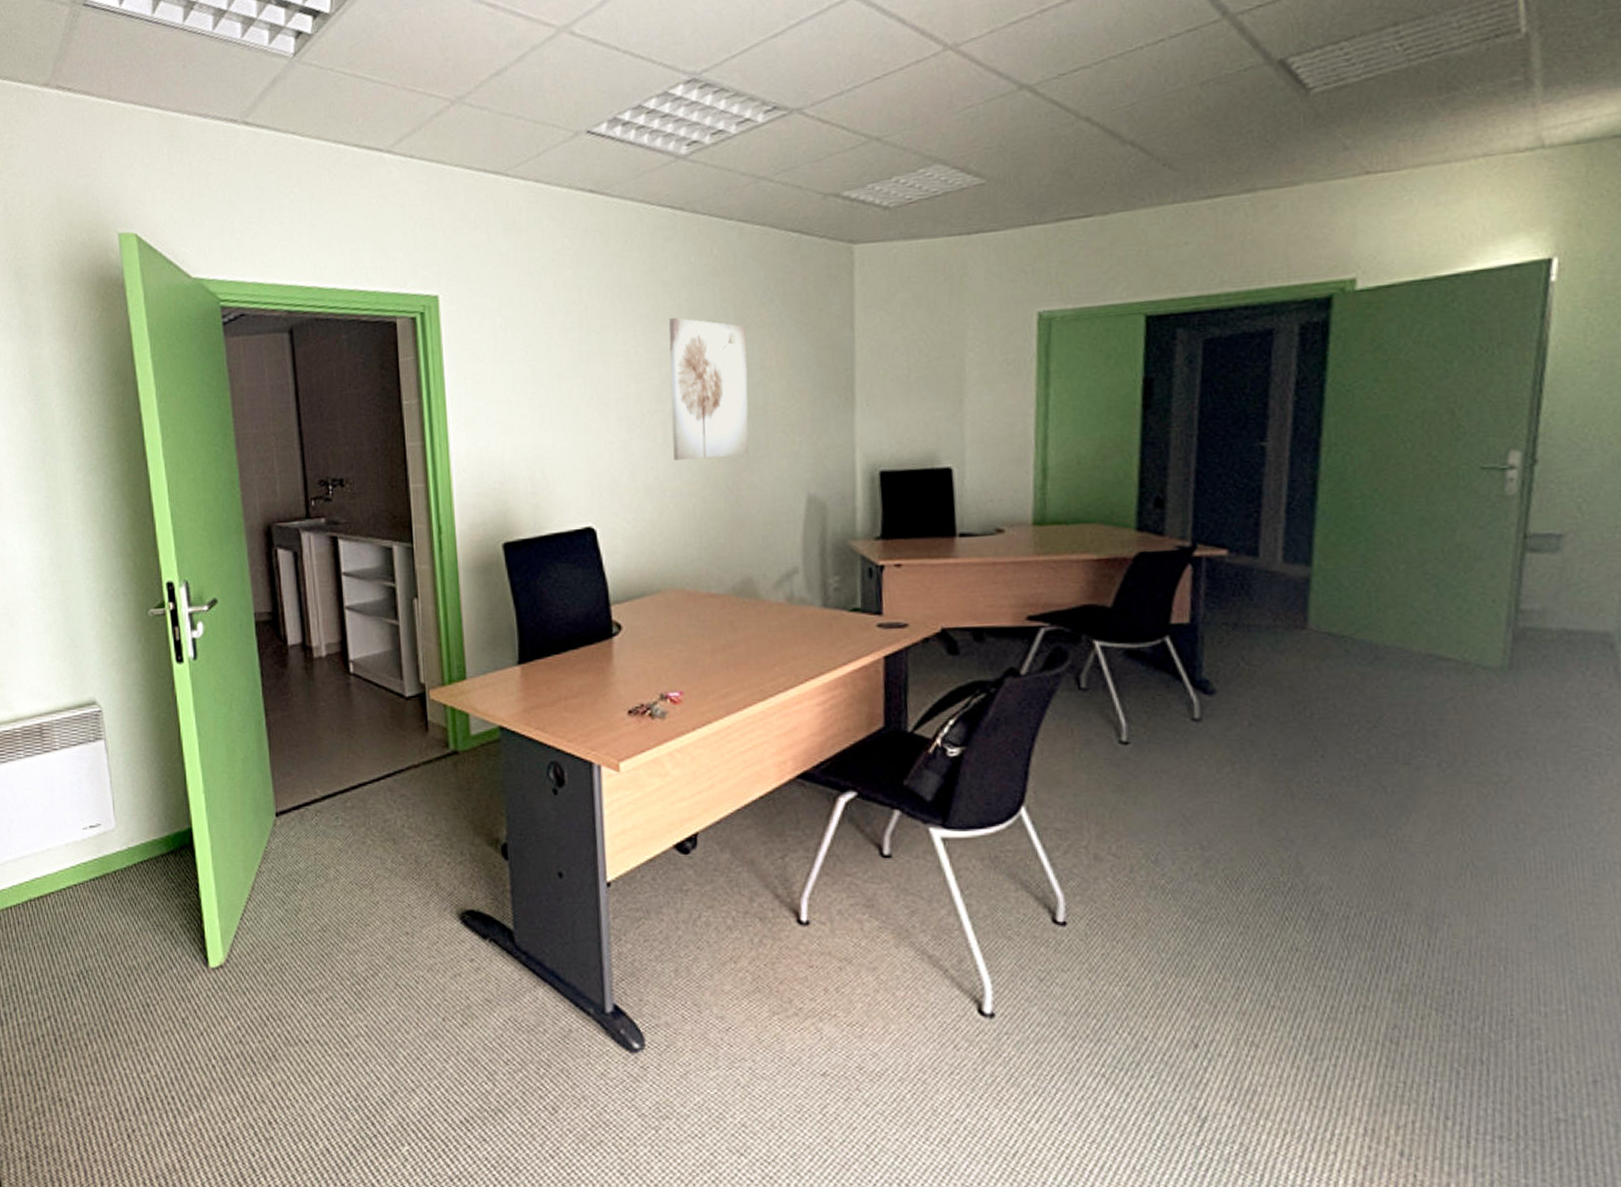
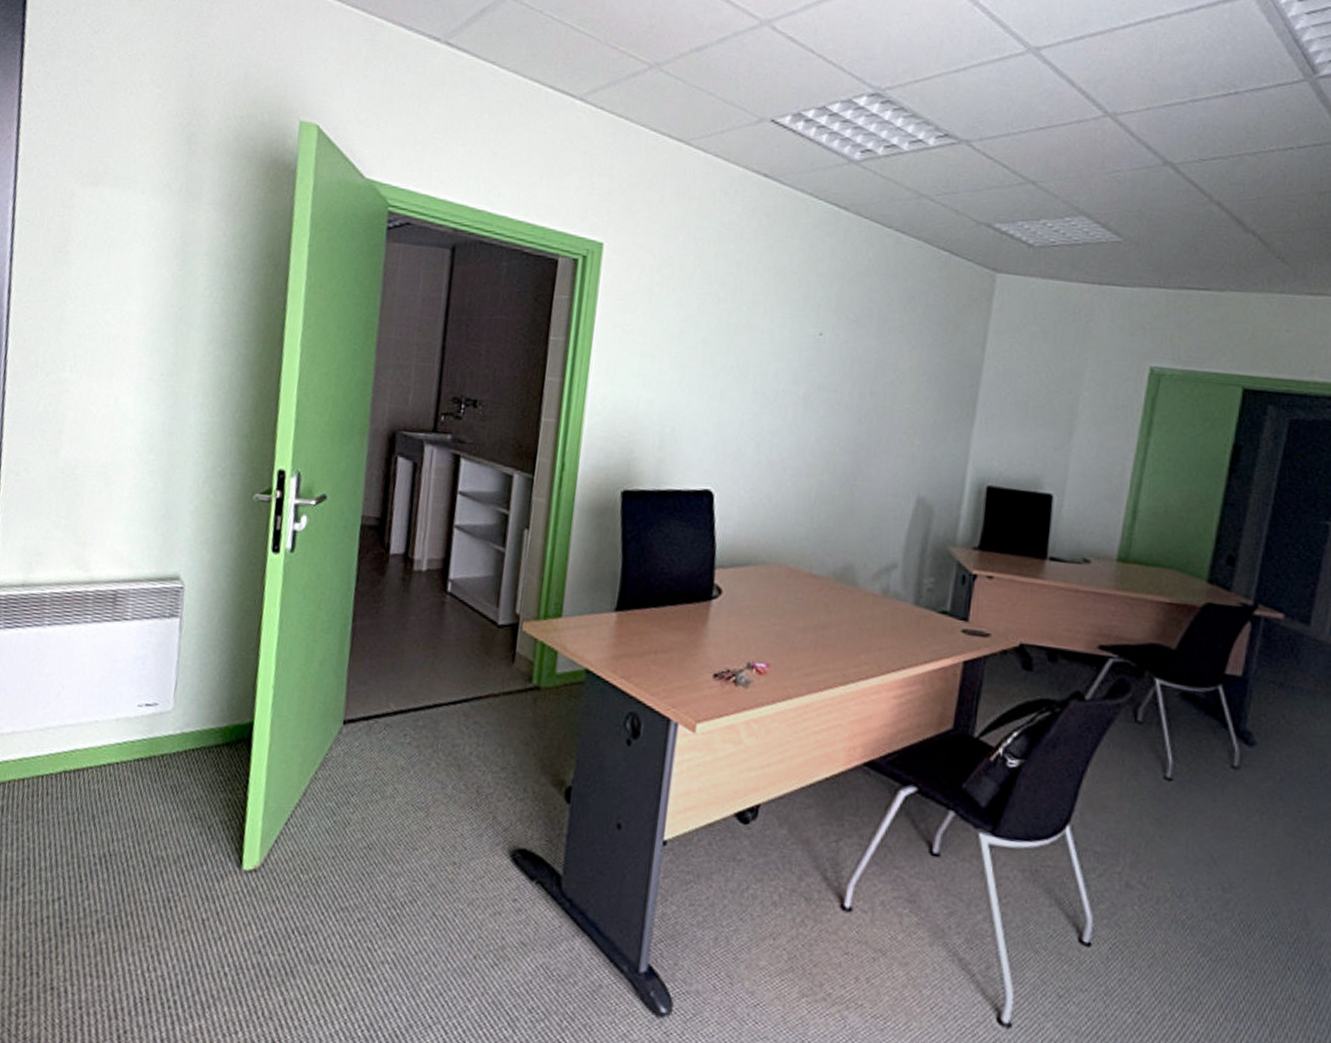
wall art: present [669,317,749,461] -> none [798,306,887,448]

